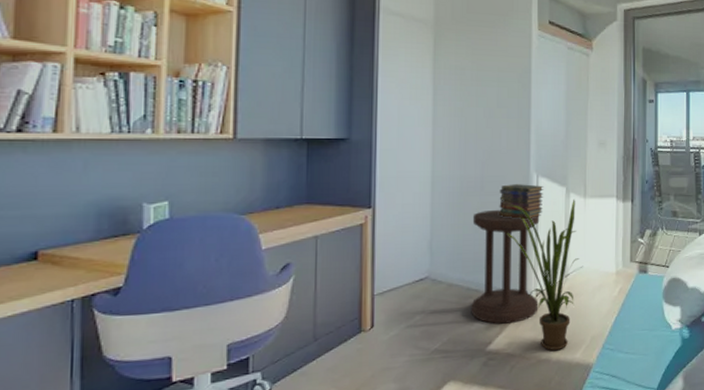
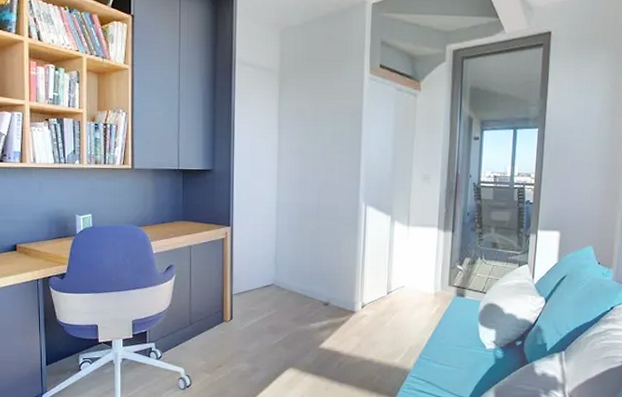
side table: present [471,209,540,324] -> none [307,232,367,328]
book stack: present [499,184,544,220] -> none [332,211,371,243]
house plant: present [506,198,580,351] -> none [338,226,401,355]

